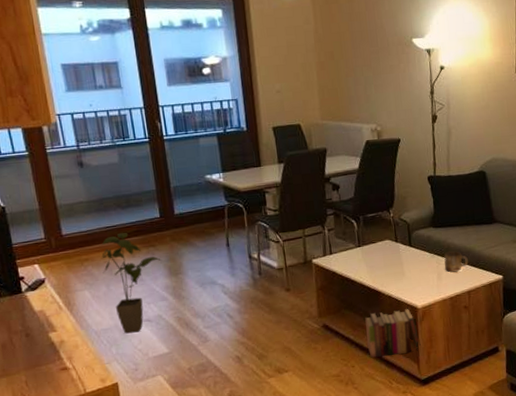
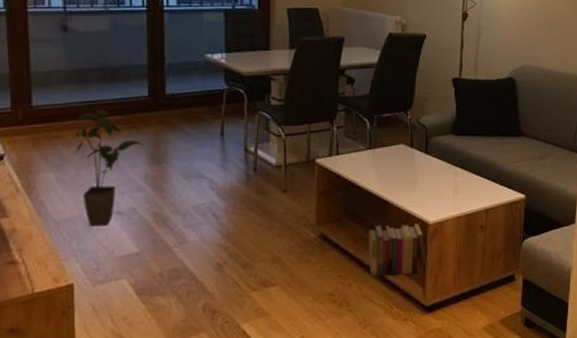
mug: present [444,251,468,273] -> none [462,162,489,187]

